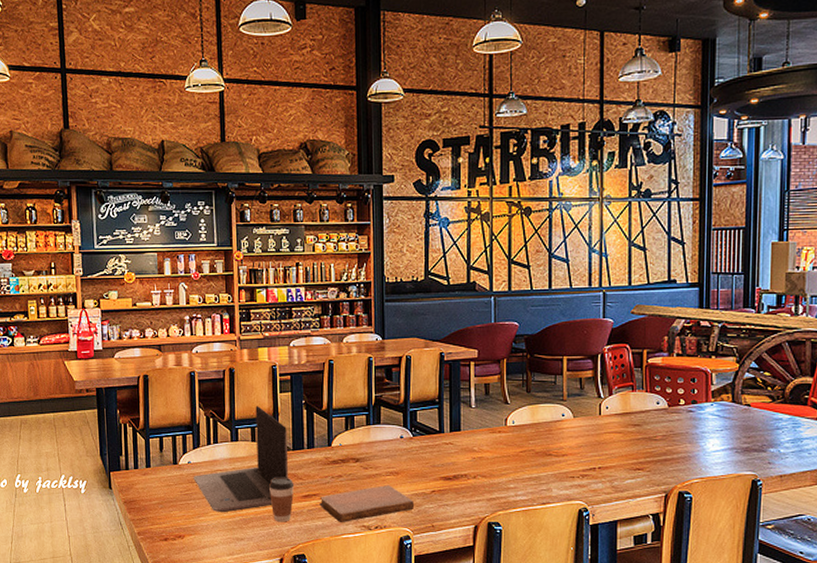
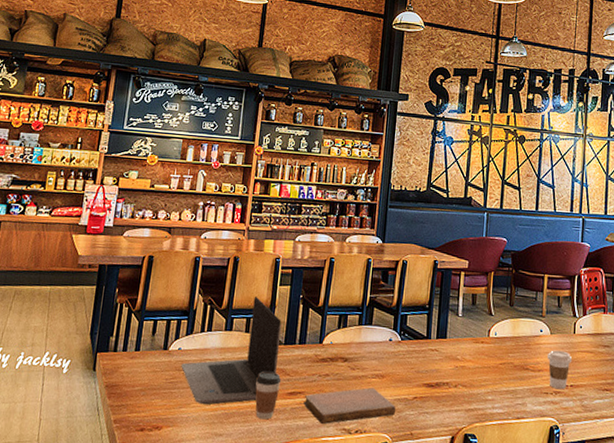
coffee cup: none [572,433,599,473] -> present [547,350,573,390]

